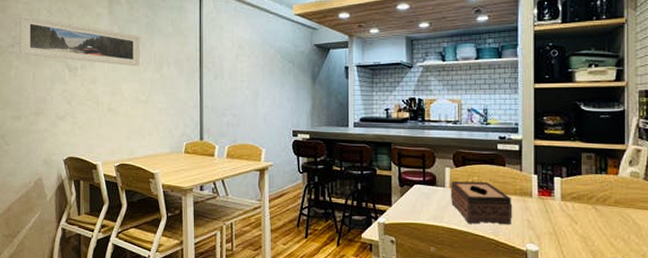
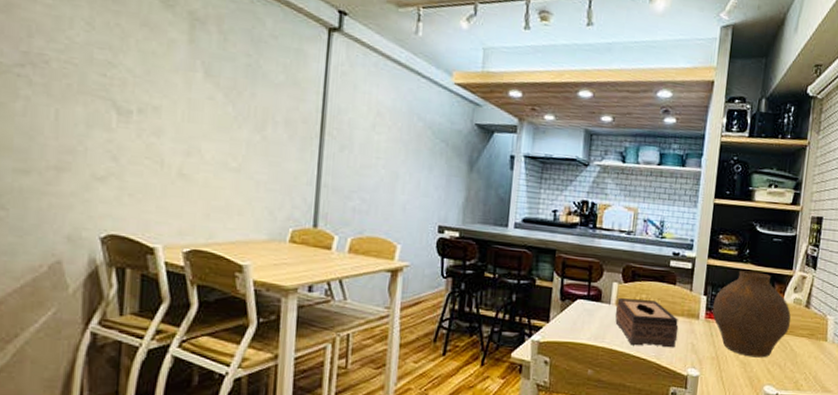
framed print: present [19,14,140,67] -> none [32,20,236,122]
vase: none [544,148,630,232] -> present [712,270,791,358]

